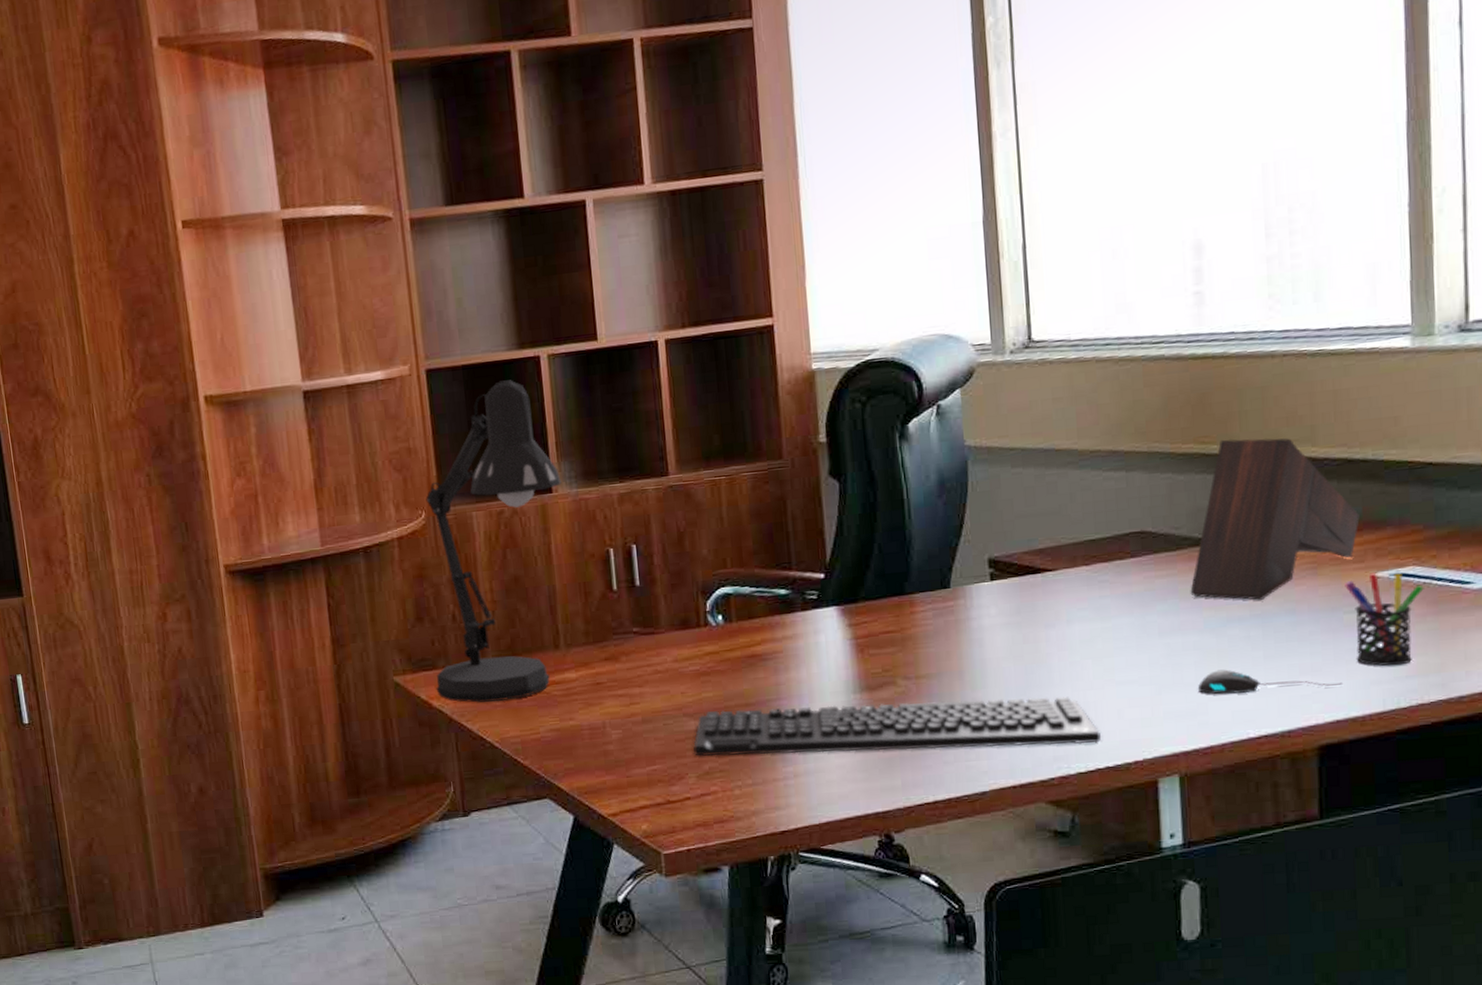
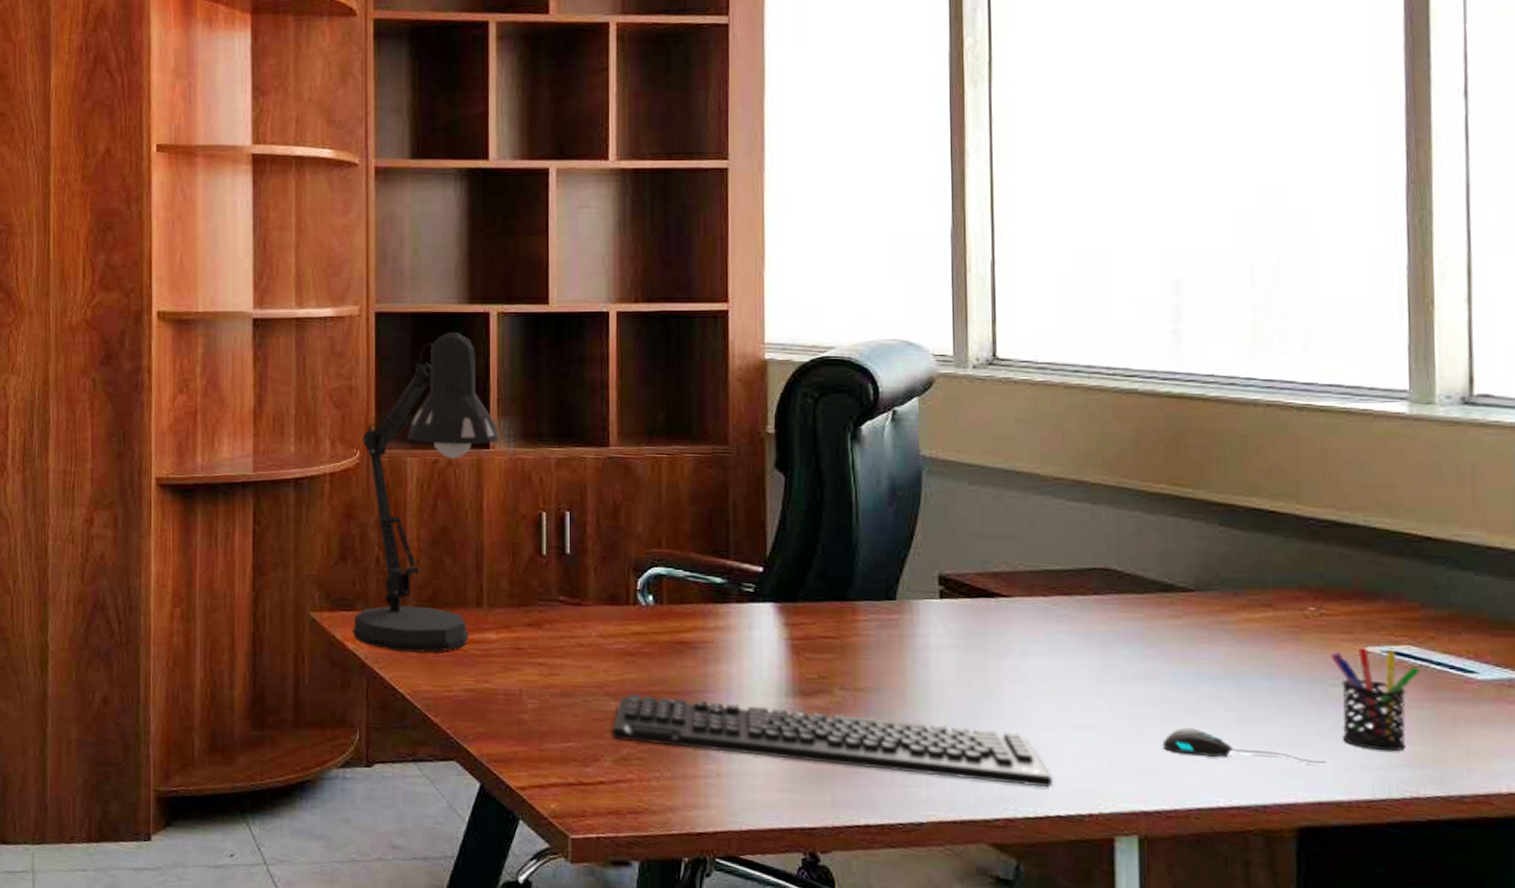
speaker: present [1190,438,1360,600] -> none [1157,484,1348,659]

